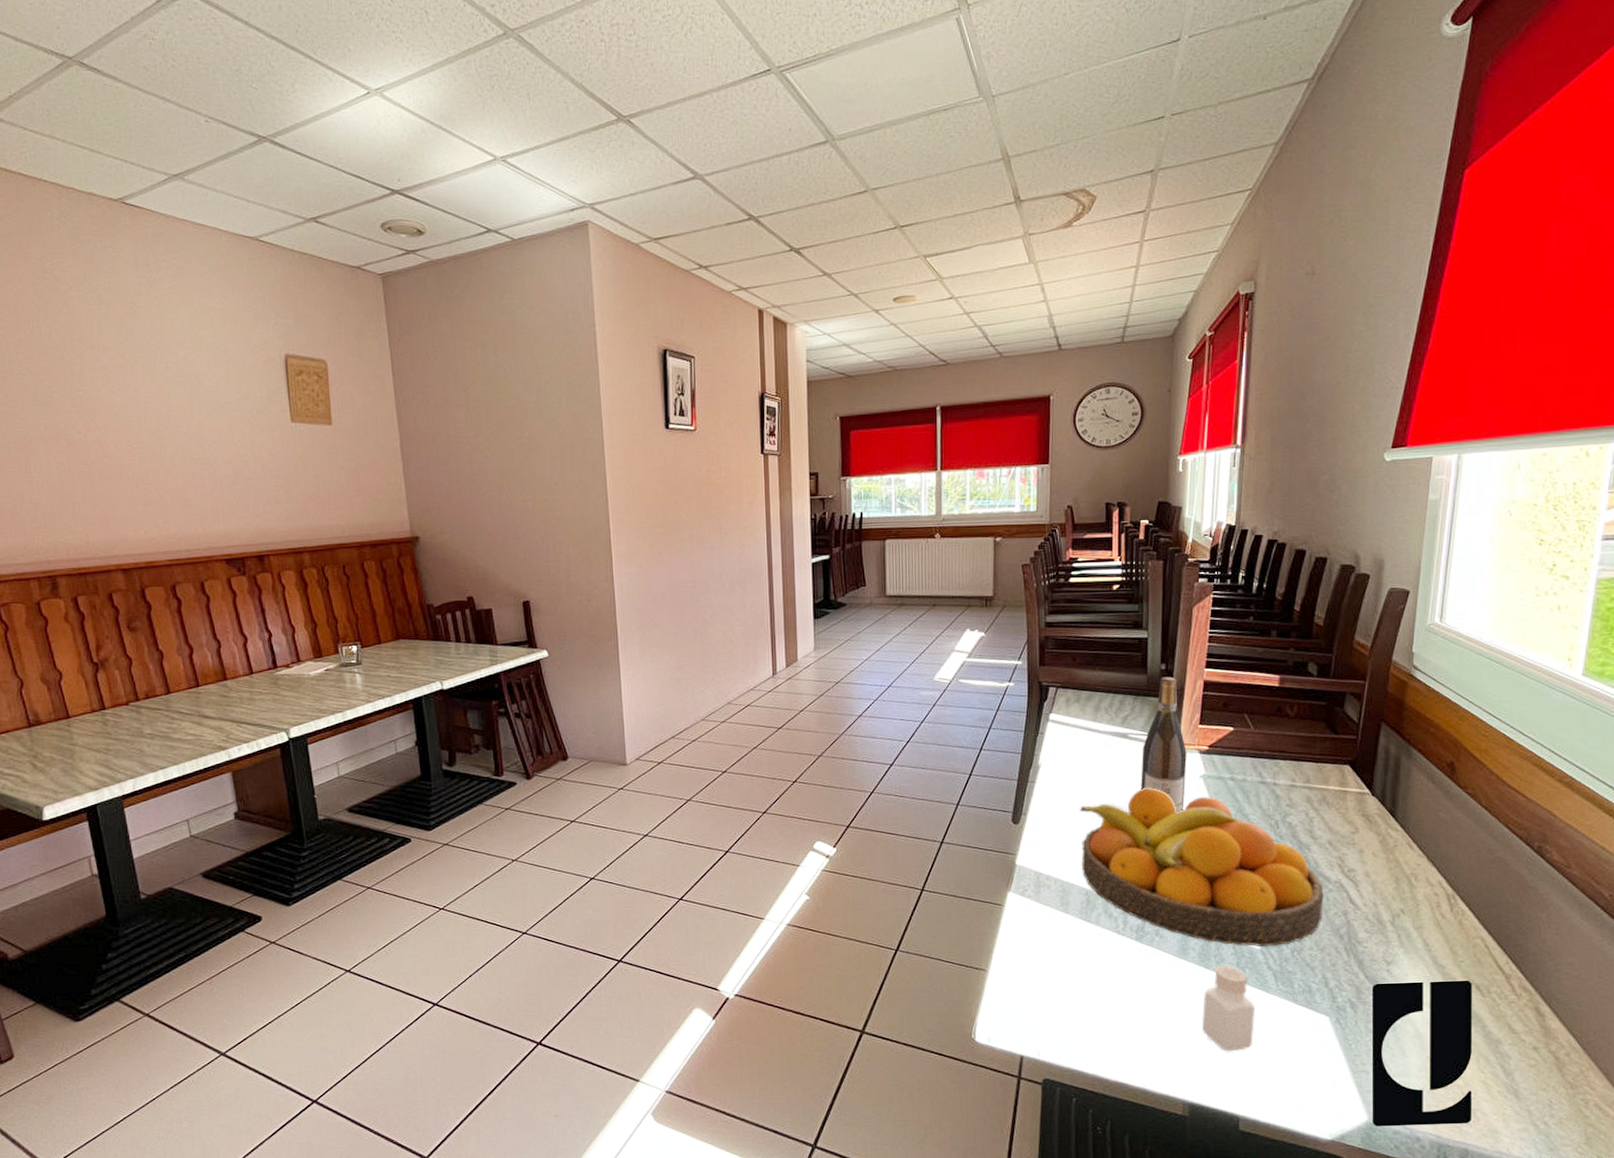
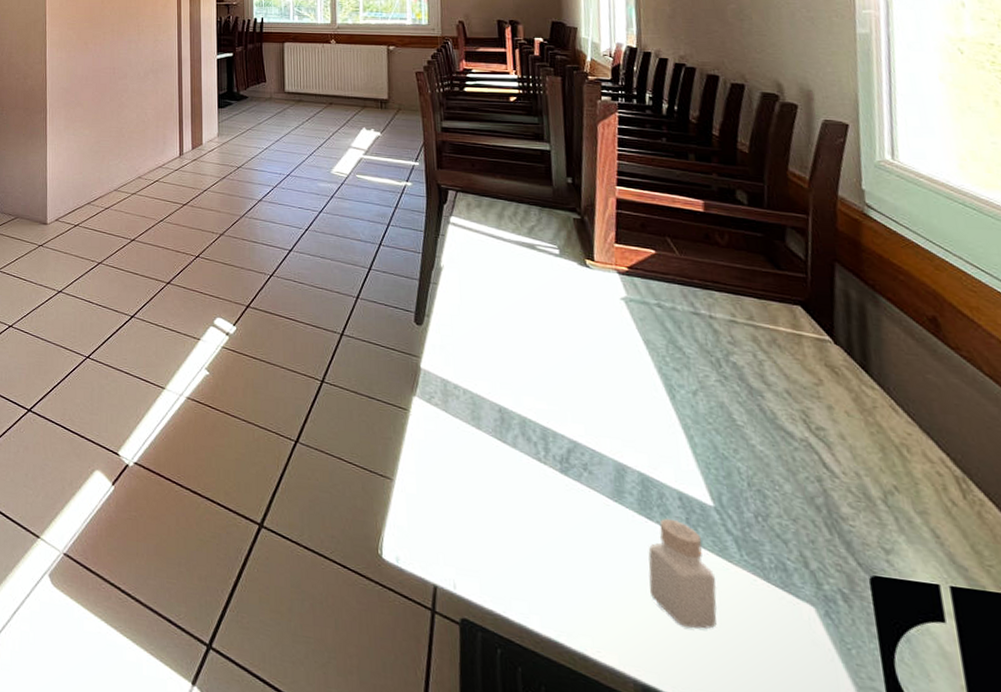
fruit bowl: present [1080,788,1324,946] -> none [487,304,790,506]
wine bottle: present [1141,677,1187,813] -> none [552,191,606,336]

